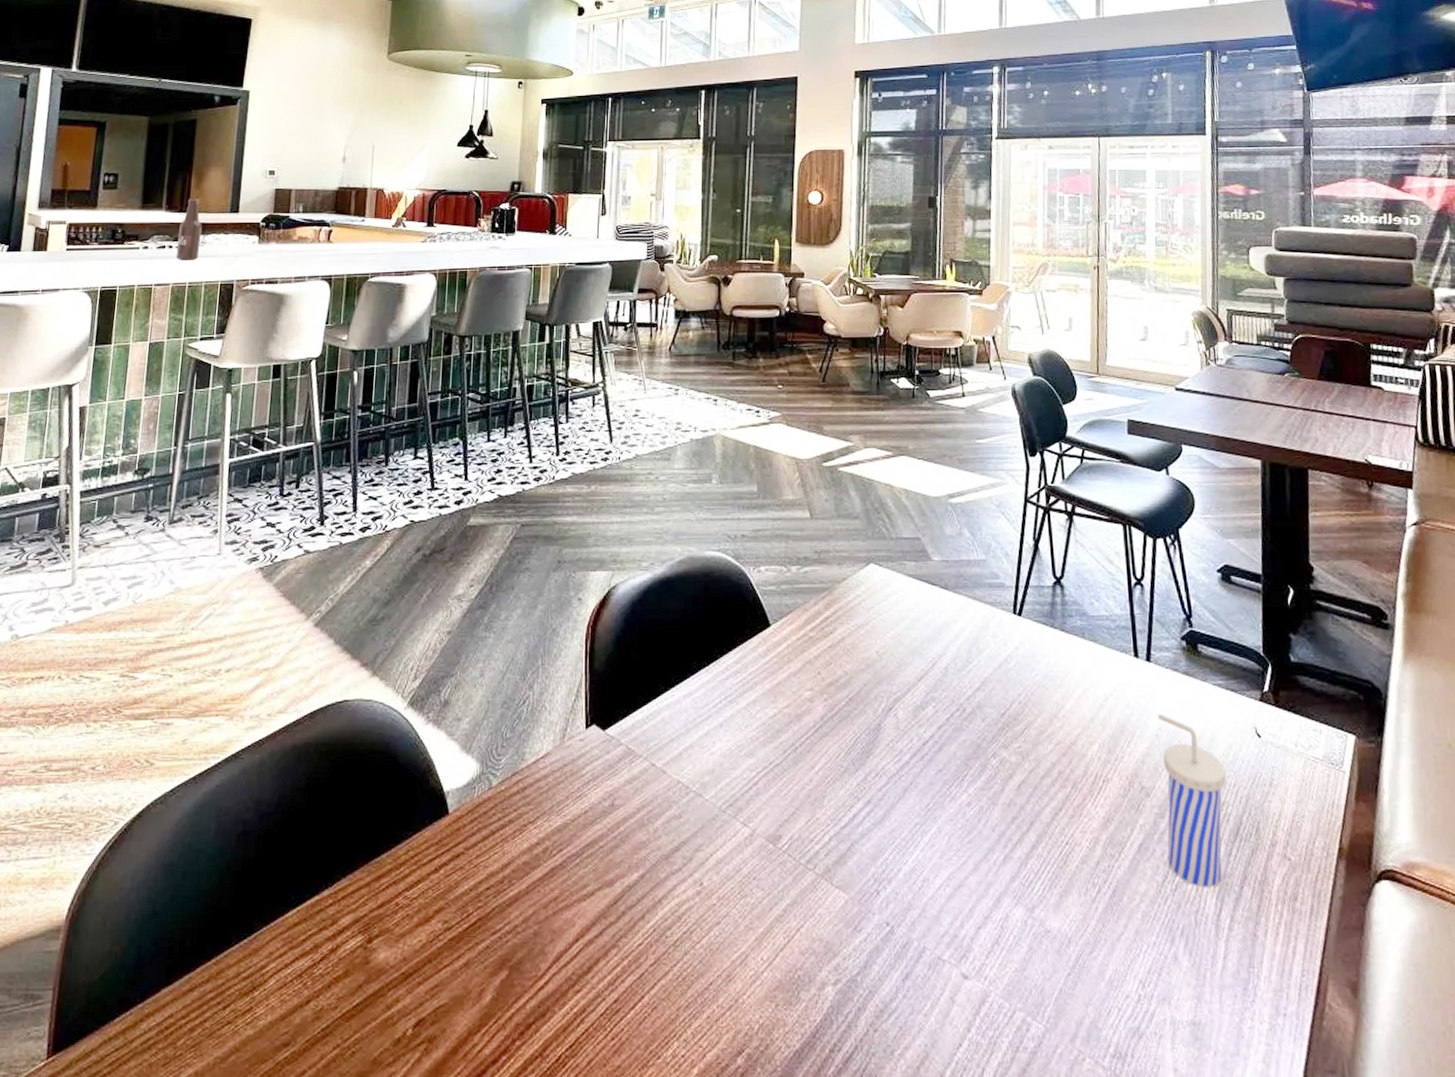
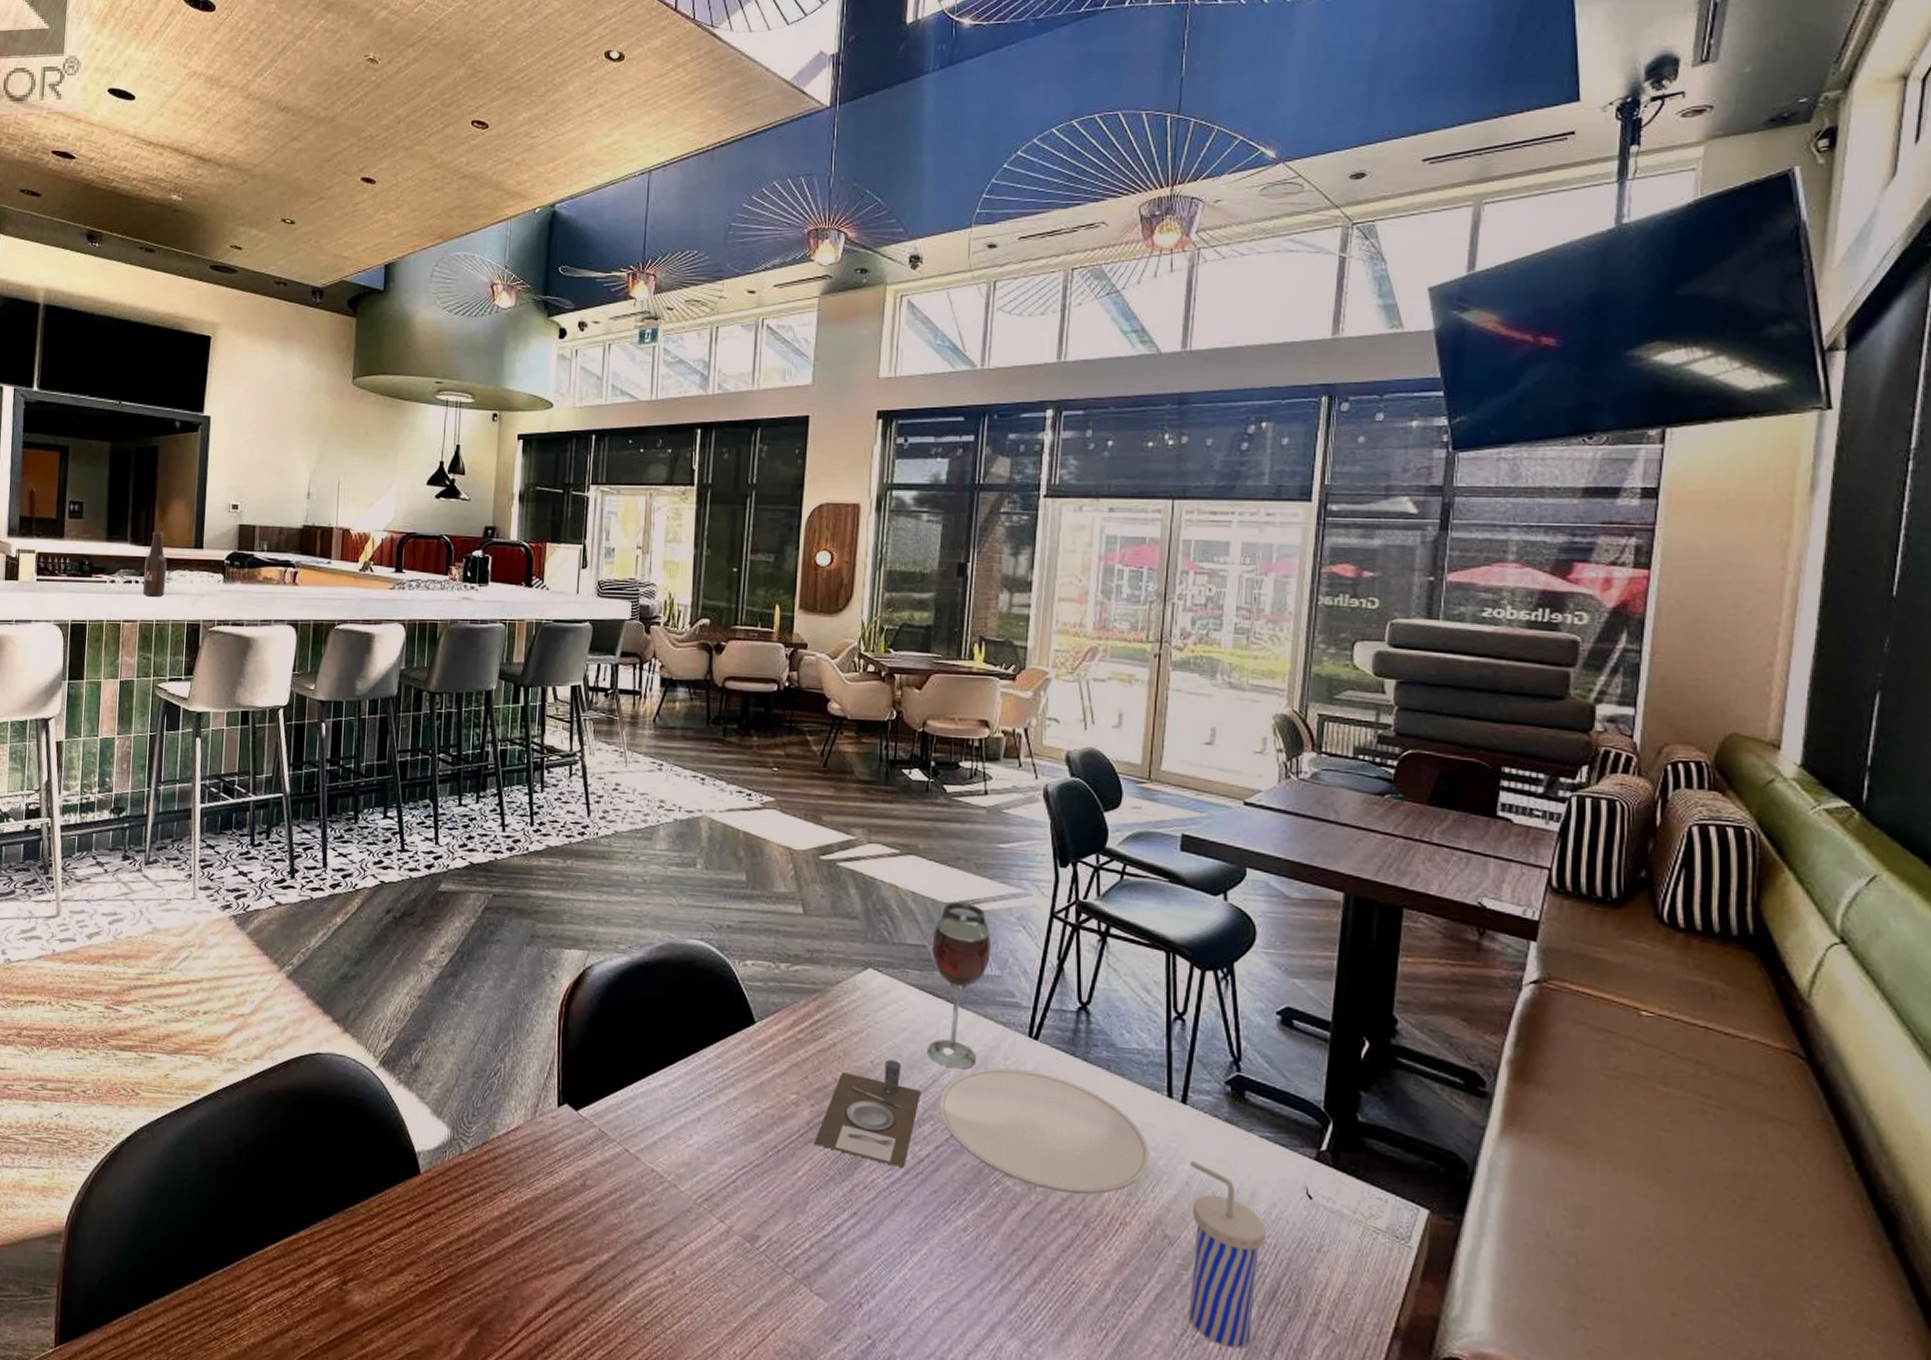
place setting: none [828,648,922,752] -> present [813,1059,921,1169]
wineglass: none [925,495,977,651] -> present [928,902,992,1069]
plate: none [939,645,1124,758] -> present [939,1067,1150,1195]

